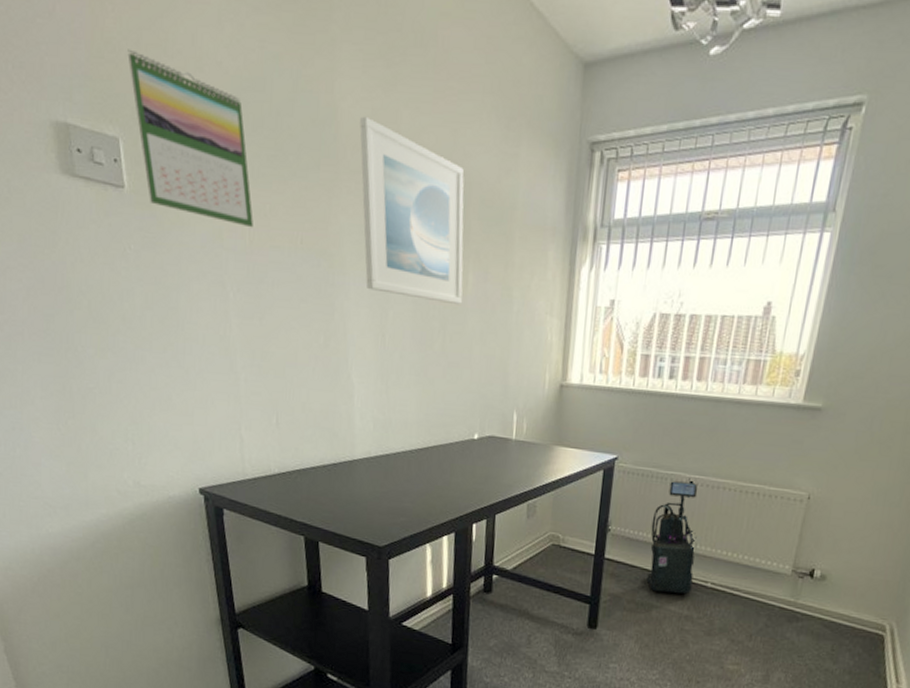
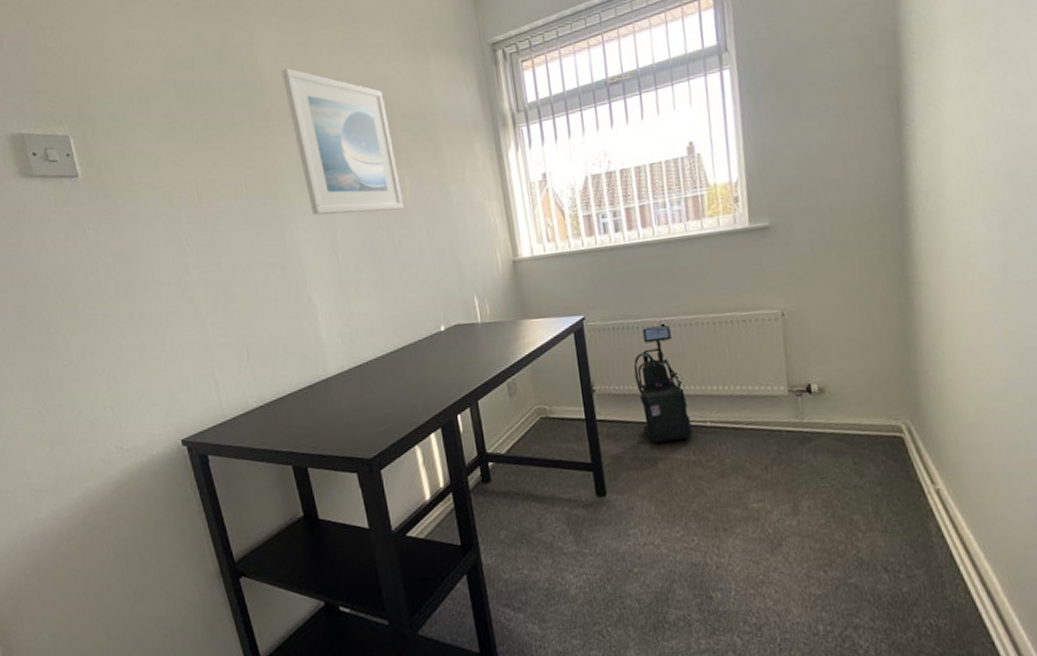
calendar: present [127,49,253,228] -> none [69,60,199,186]

